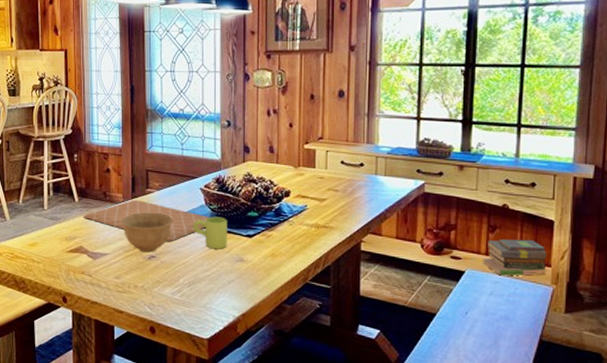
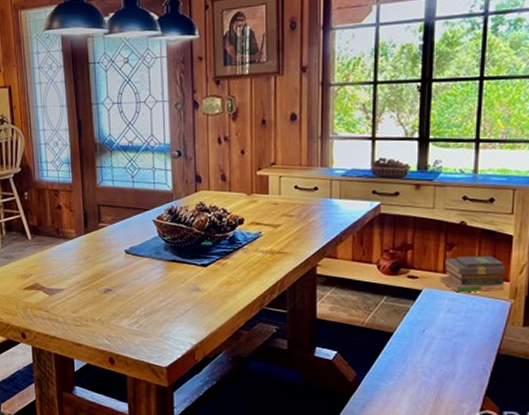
placemat: present [83,200,209,241] -> none [37,235,163,274]
bowl: present [121,212,174,253] -> none [75,246,128,286]
mug: present [193,216,227,249] -> none [147,247,182,280]

